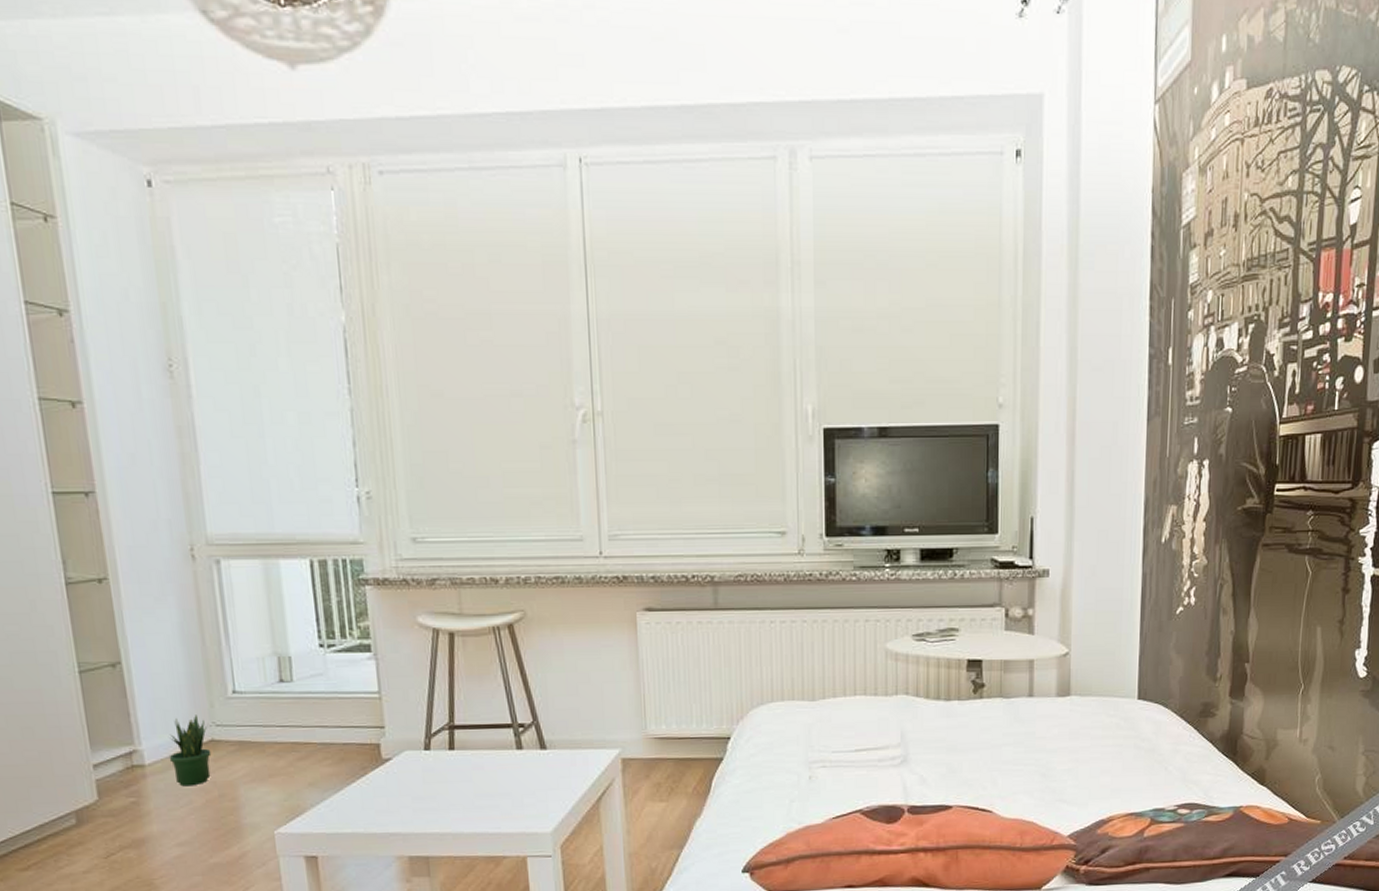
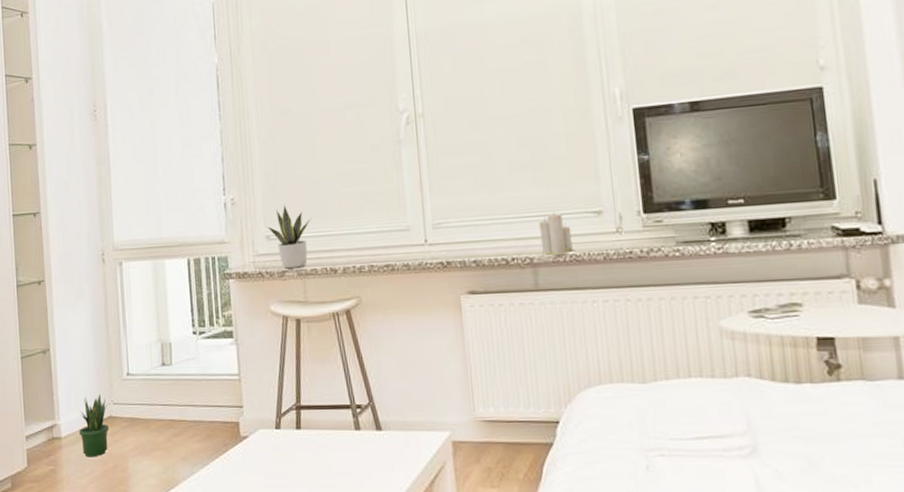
potted plant: none [413,502,468,577] -> present [267,204,312,269]
candle: none [722,529,756,575] -> present [539,211,575,256]

